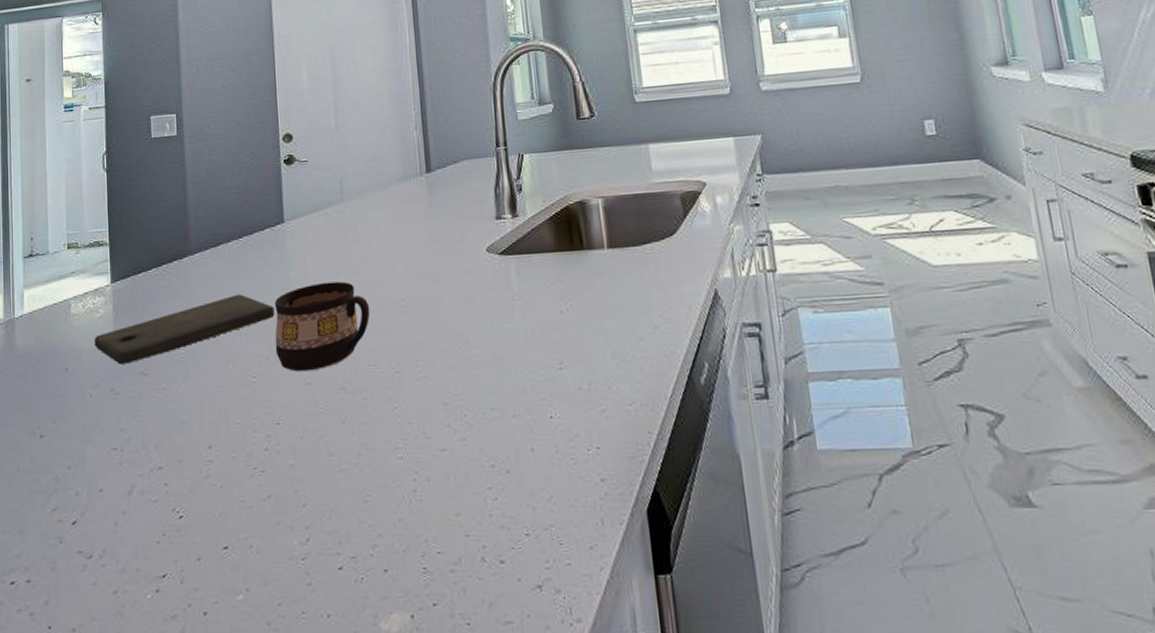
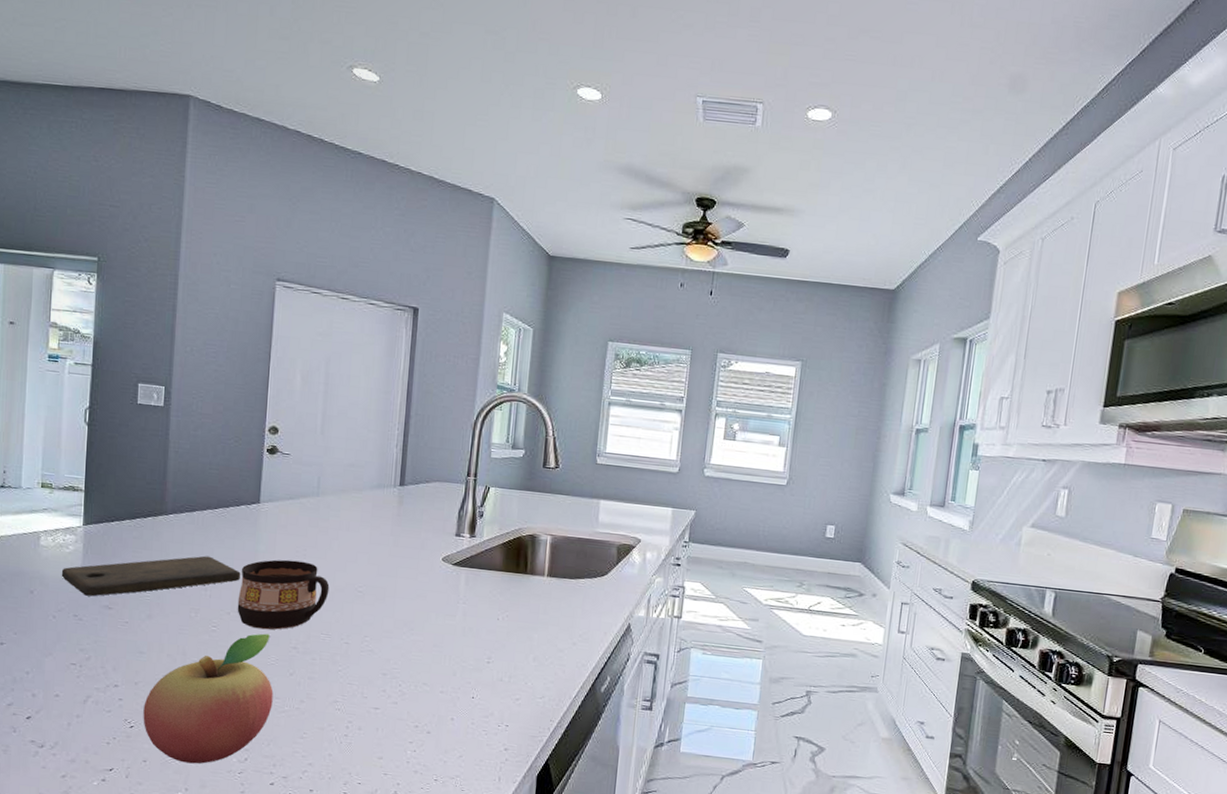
fruit: none [191,376,328,555] -> present [143,633,273,764]

